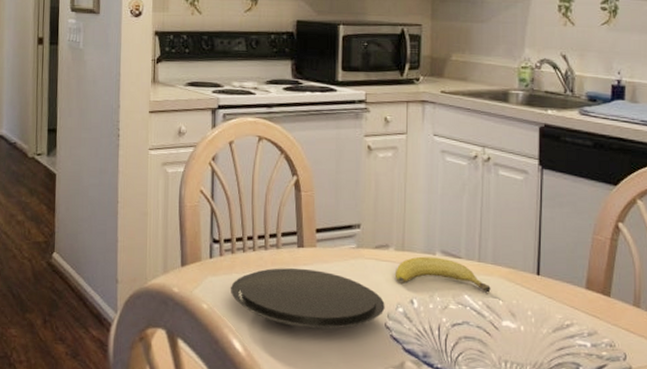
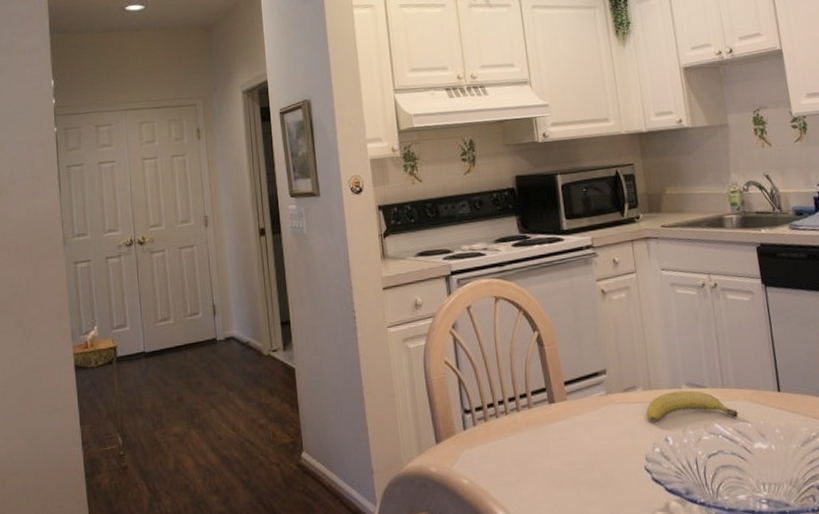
plate: present [230,267,385,330] -> none [488,424,642,486]

